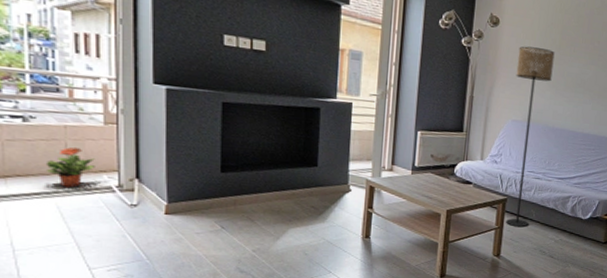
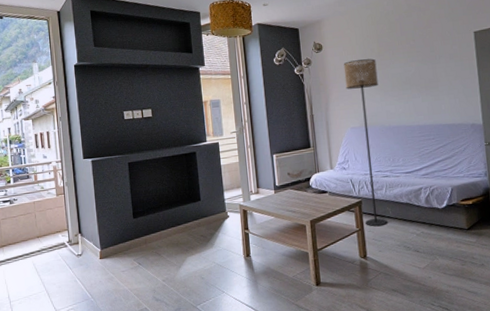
potted plant: present [47,146,95,188] -> none [25,216,54,248]

